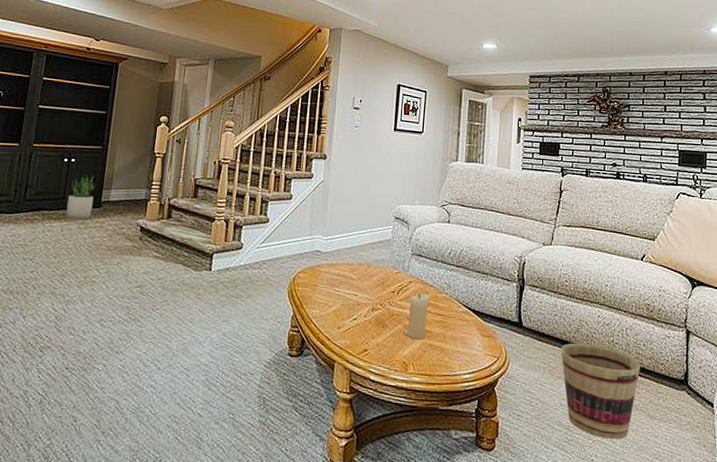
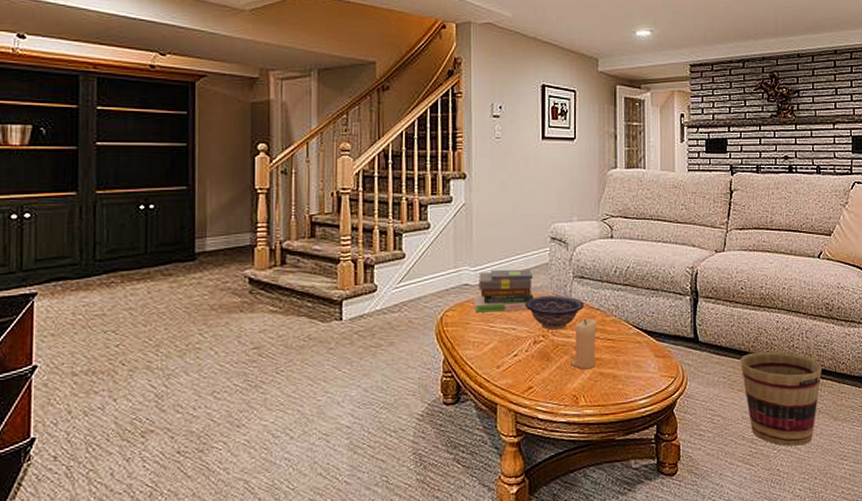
planter: present [66,175,96,220] -> none [150,223,185,278]
books: none [322,240,377,279] -> present [473,269,534,313]
decorative bowl: none [366,267,419,301] -> present [524,295,584,330]

